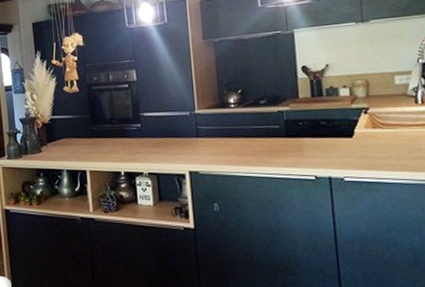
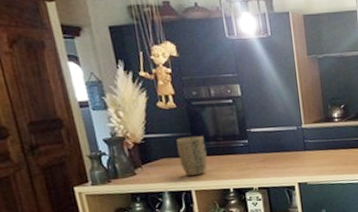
plant pot: none [77,119,103,157] -> present [176,136,208,177]

